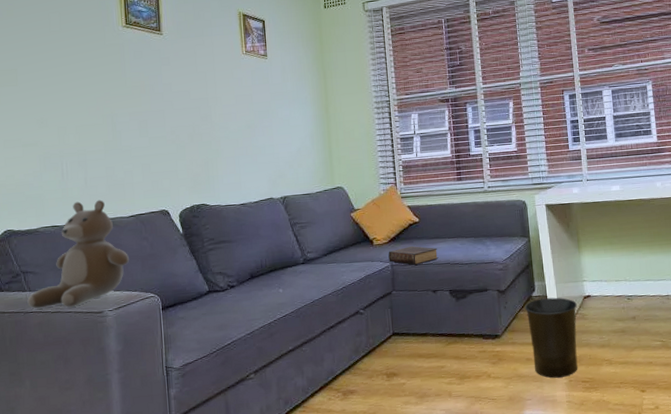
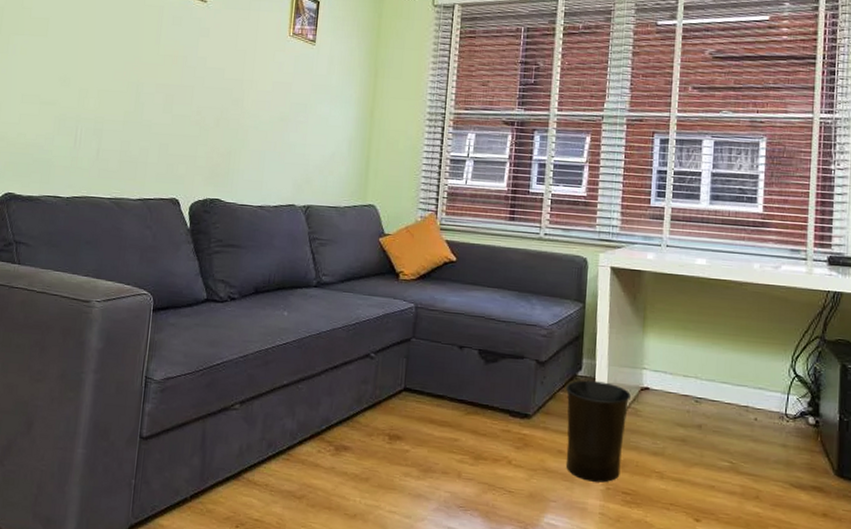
bear: present [27,199,129,309] -> none [14,173,128,290]
book: present [388,246,438,265] -> none [414,288,472,312]

